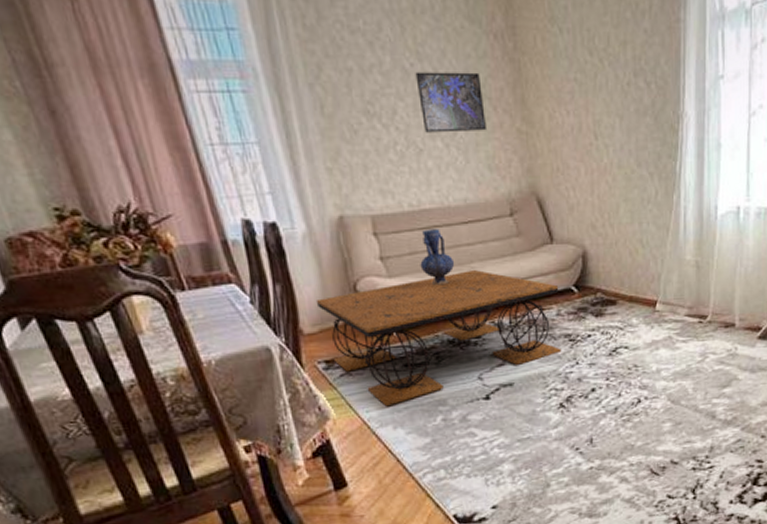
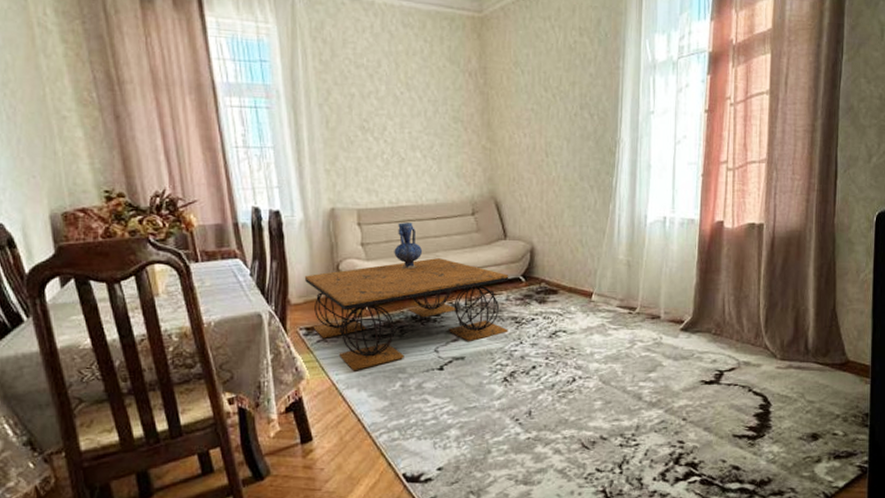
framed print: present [415,72,488,133] -> none [404,98,459,147]

